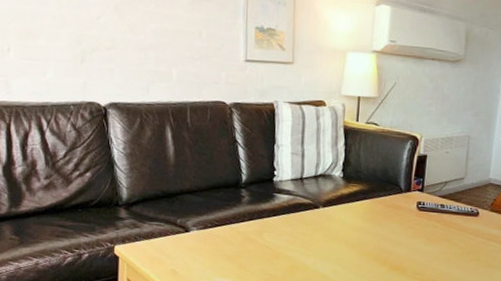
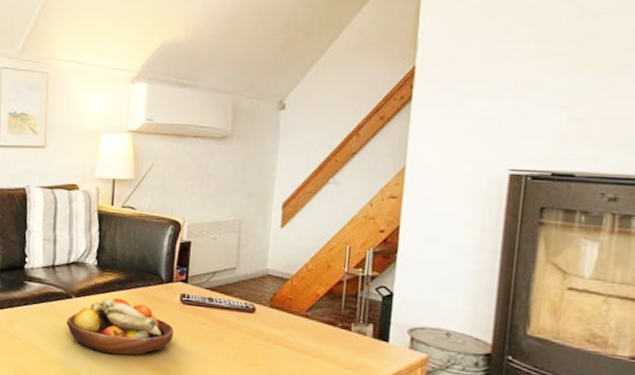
fruit bowl: none [314,206,411,258] -> present [66,297,174,355]

